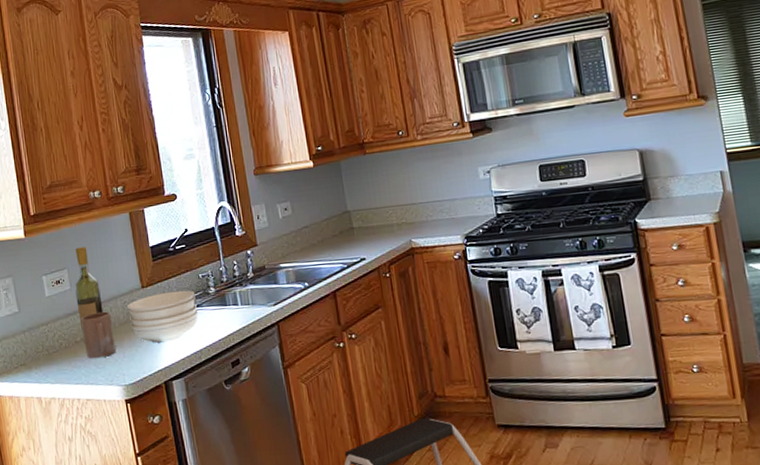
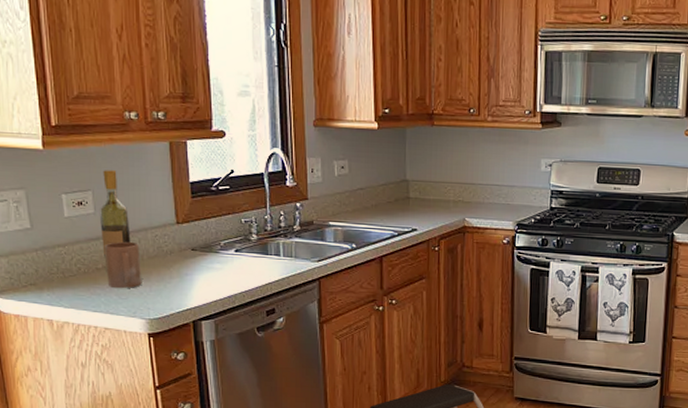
bowl: present [126,290,198,343] -> none [158,231,237,282]

